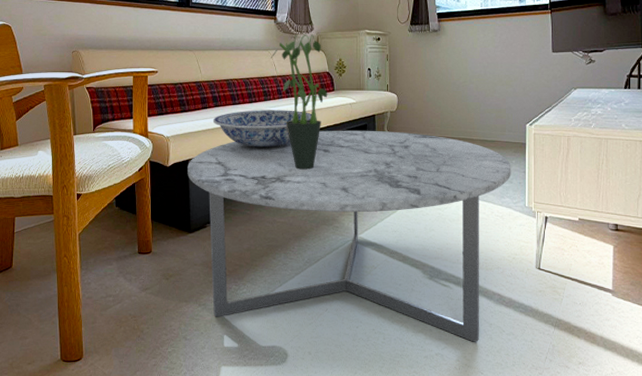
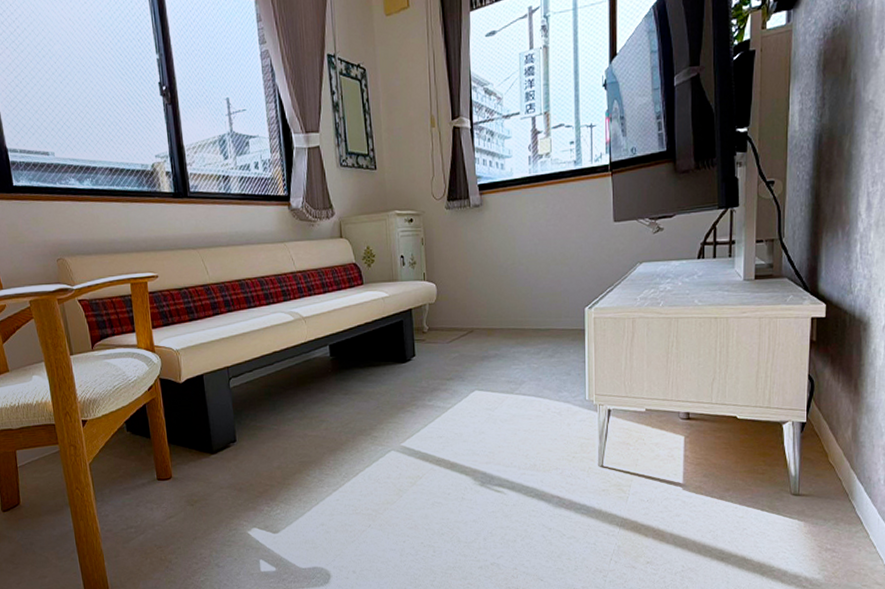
coffee table: present [187,130,511,342] -> none [203,326,569,549]
ceramic bowl: present [212,110,312,148] -> none [226,310,339,355]
potted plant: present [271,34,328,170] -> none [287,220,356,377]

